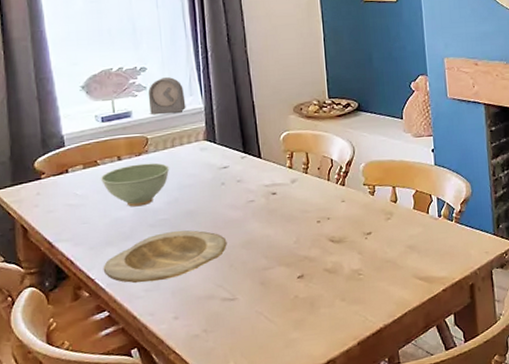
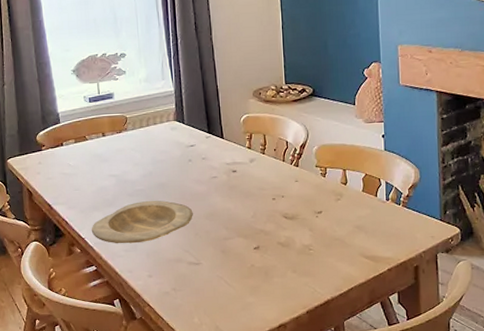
bowl: present [100,163,170,207] -> none [88,139,145,178]
clock: present [147,77,186,114] -> none [127,63,159,96]

